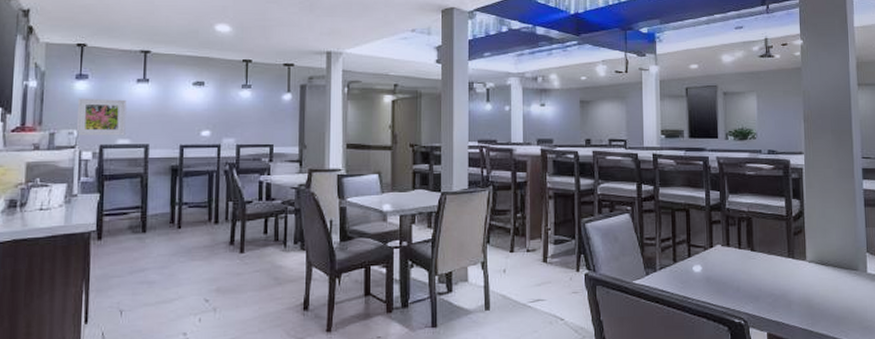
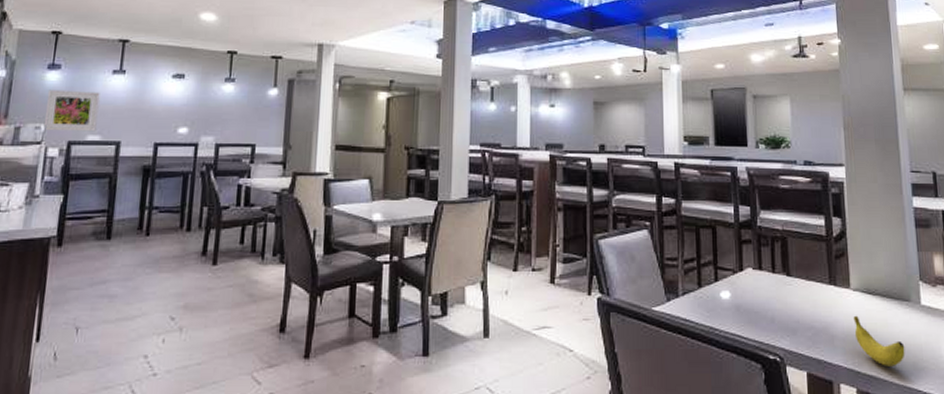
banana: none [808,283,852,326] -> present [853,315,905,366]

